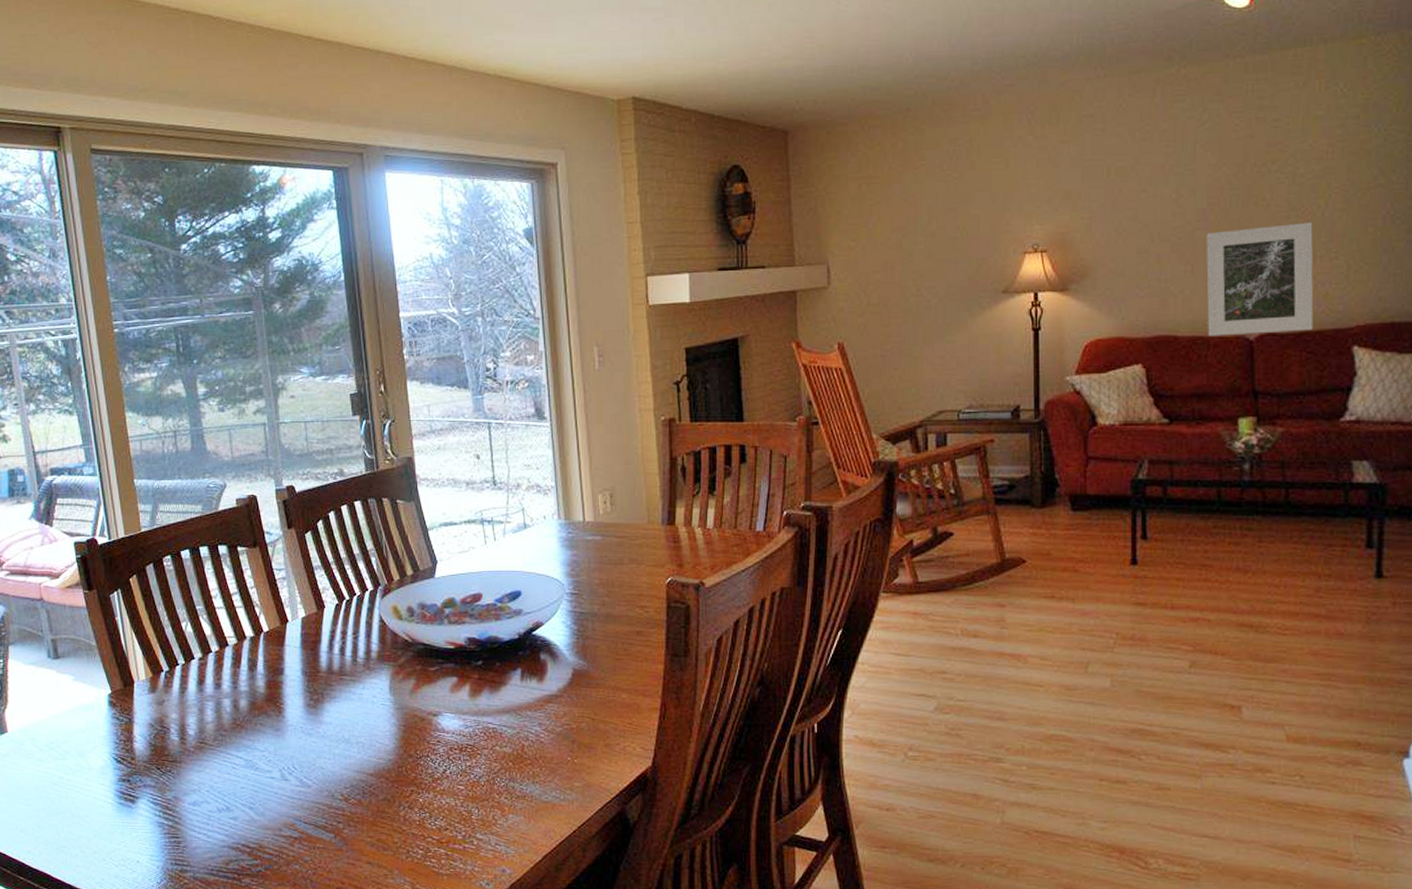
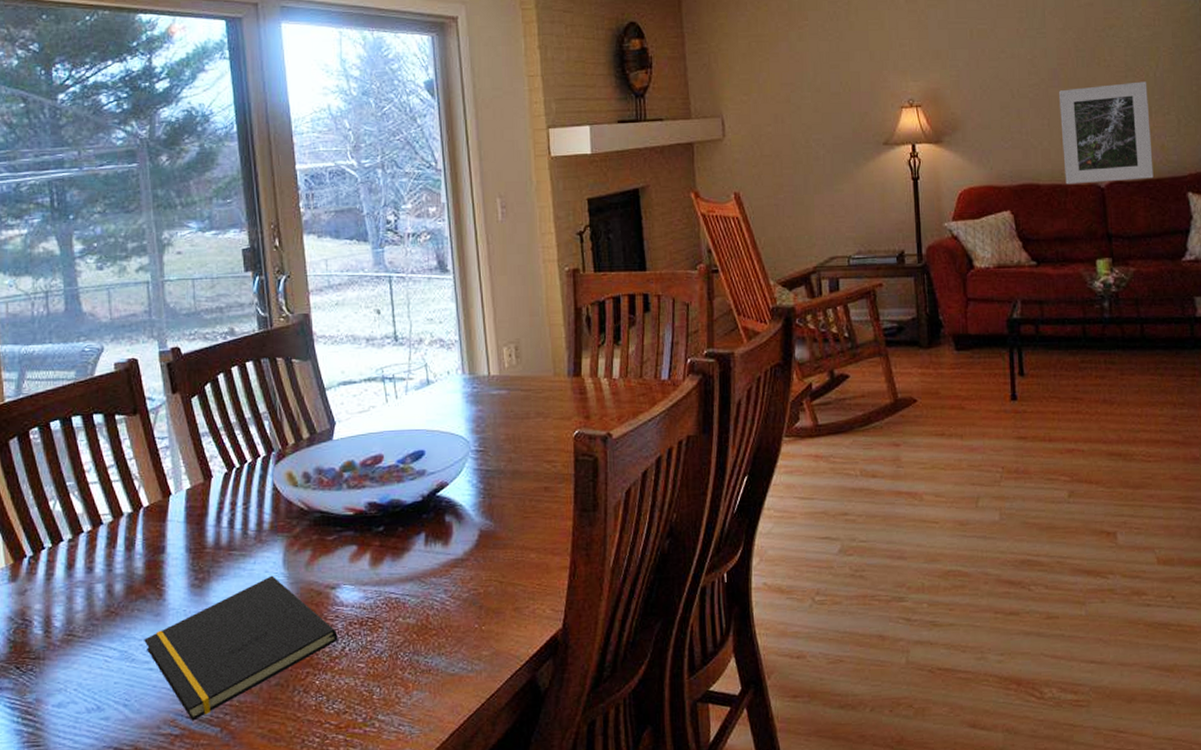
notepad: none [266,700,439,827] -> present [144,575,338,721]

